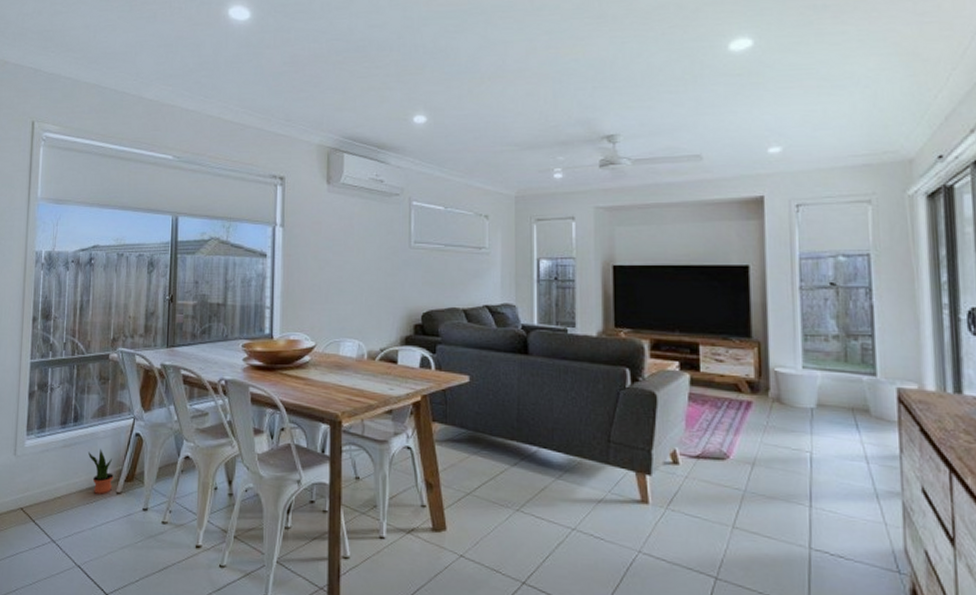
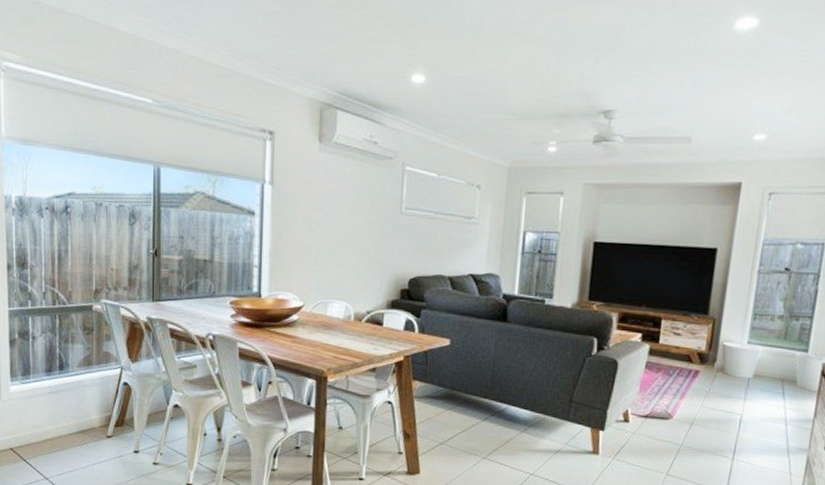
potted plant: present [88,448,114,494] -> none [76,395,103,438]

